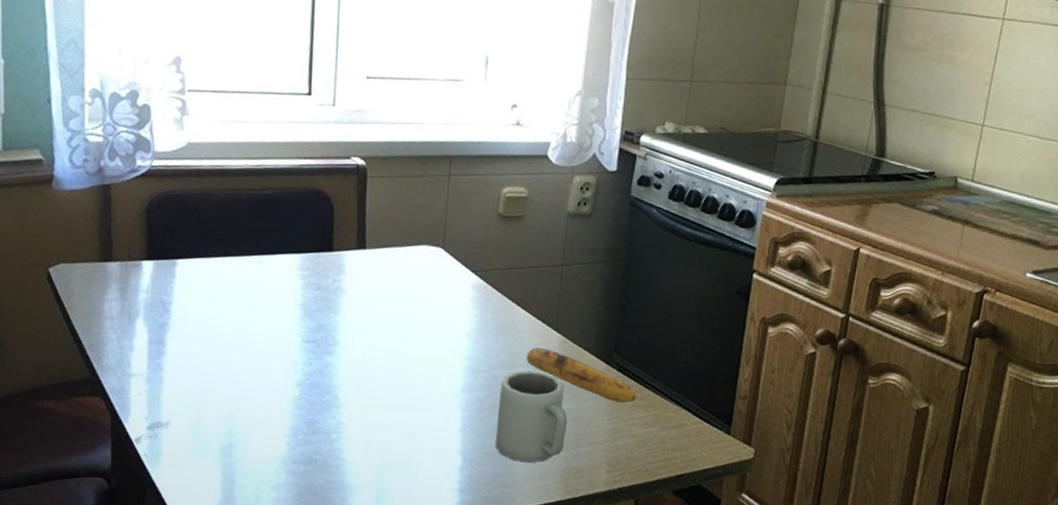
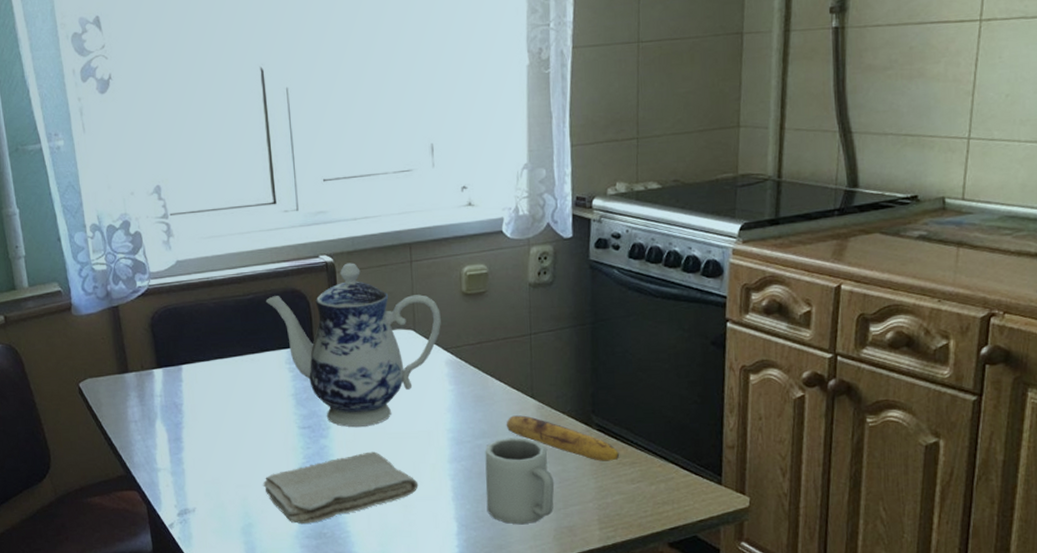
washcloth: none [253,373,426,448] -> present [263,451,419,525]
teapot: none [284,168,473,346] -> present [265,263,441,427]

